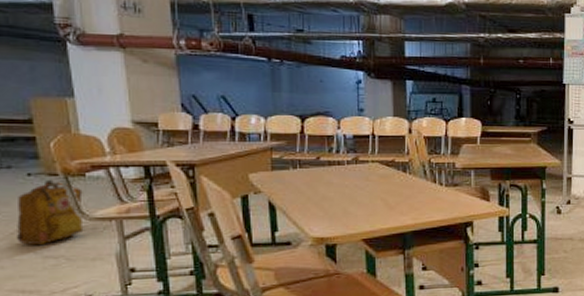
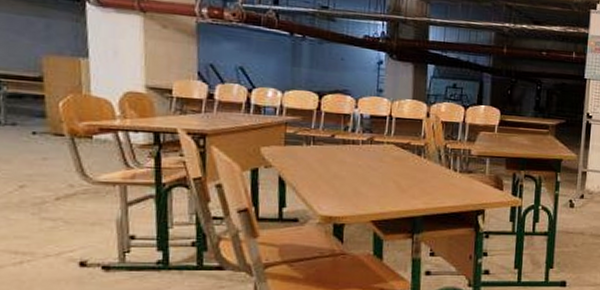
backpack: present [16,179,84,245] -> none [14,139,88,205]

